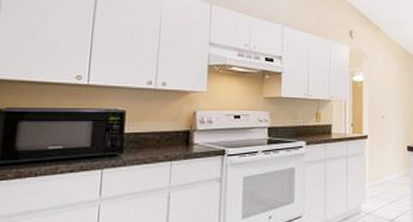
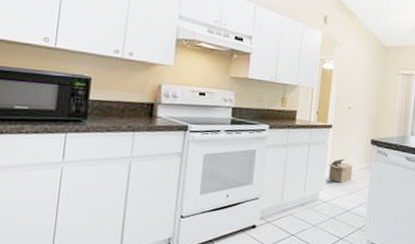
cardboard box: none [365,168,393,194] -> present [326,158,353,184]

